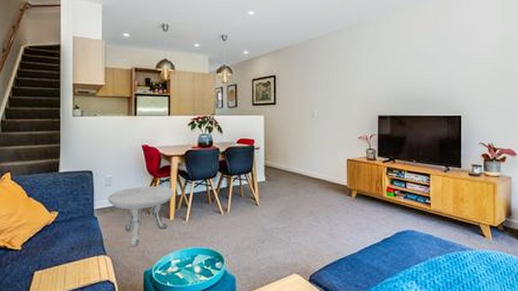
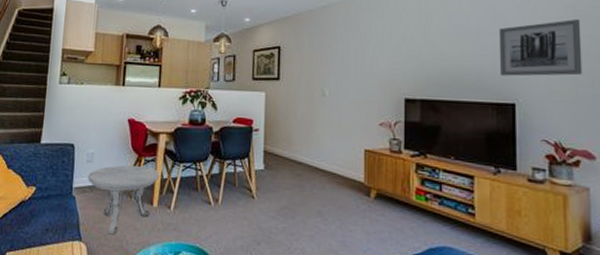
wall art: none [450,47,510,94] -> present [498,19,583,77]

